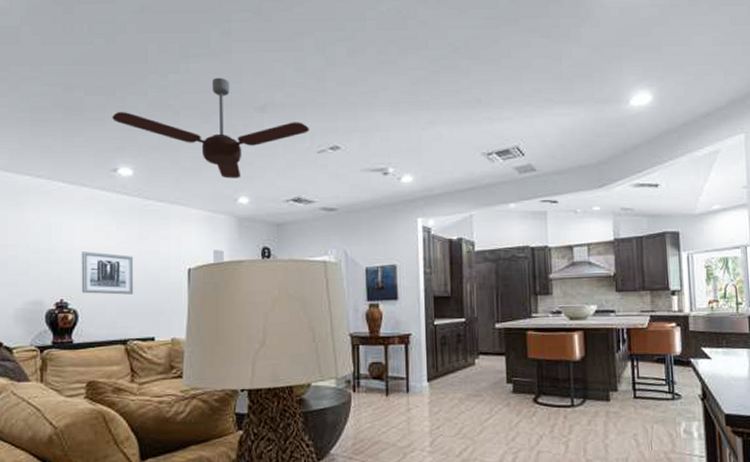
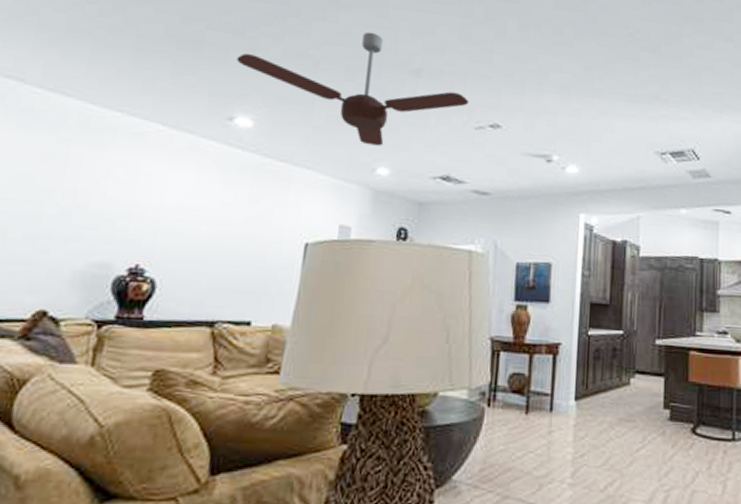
wall art: present [81,251,134,295] -> none [165,209,238,267]

